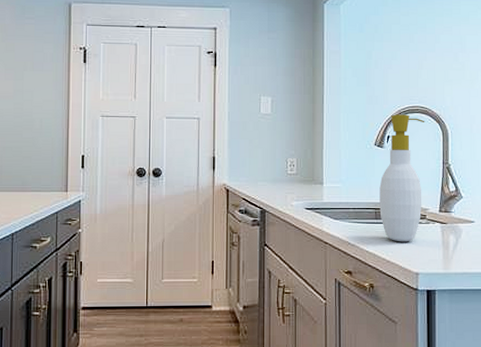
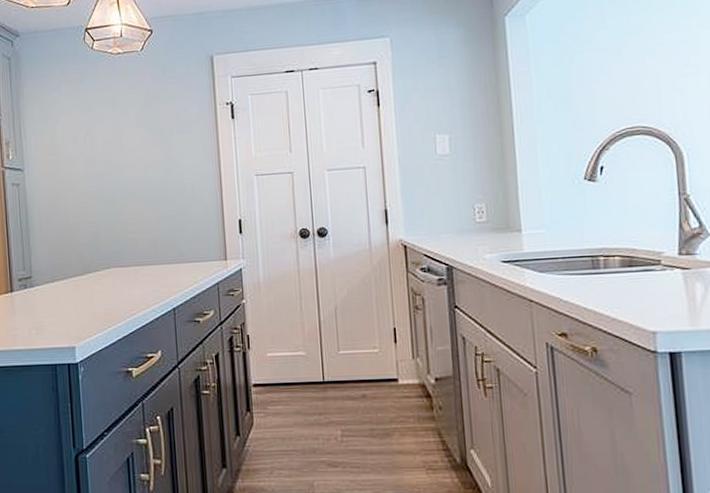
soap bottle: present [379,114,425,242] -> none [595,138,654,295]

